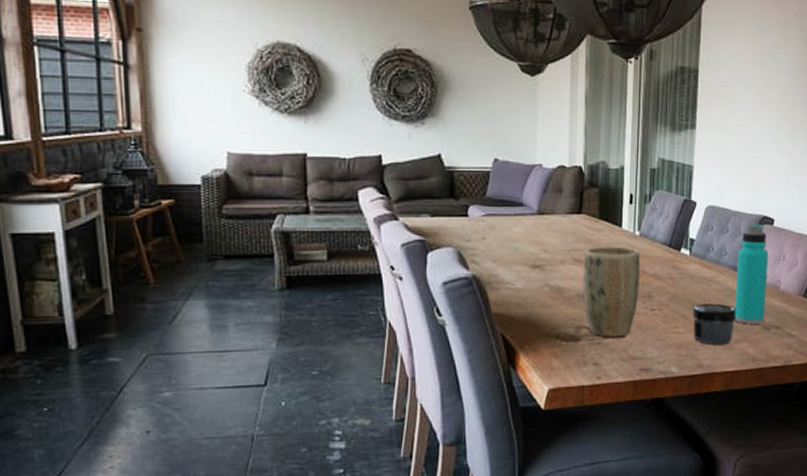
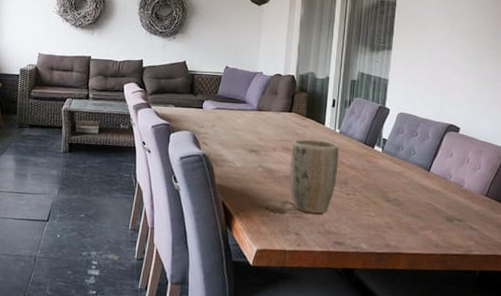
jar: present [692,303,737,345] -> none [382,193,422,230]
water bottle: present [735,224,768,324] -> none [420,130,453,216]

